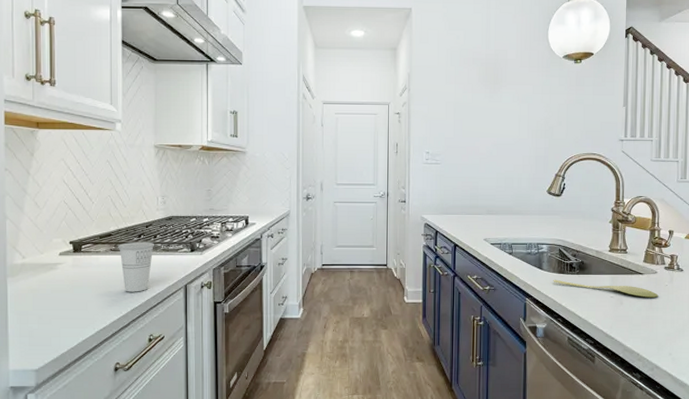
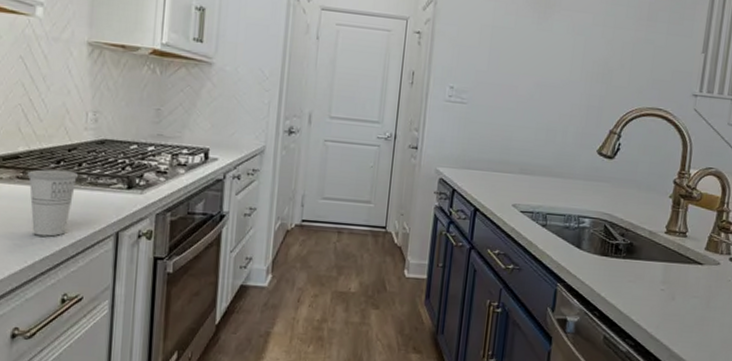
spoon: present [553,279,659,298] -> none [592,262,719,295]

